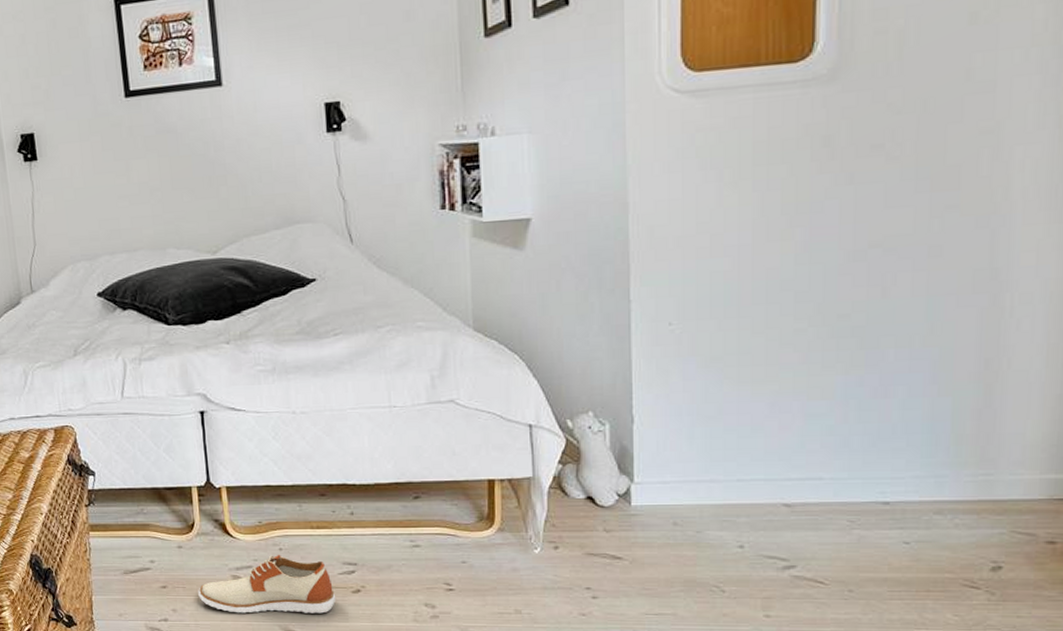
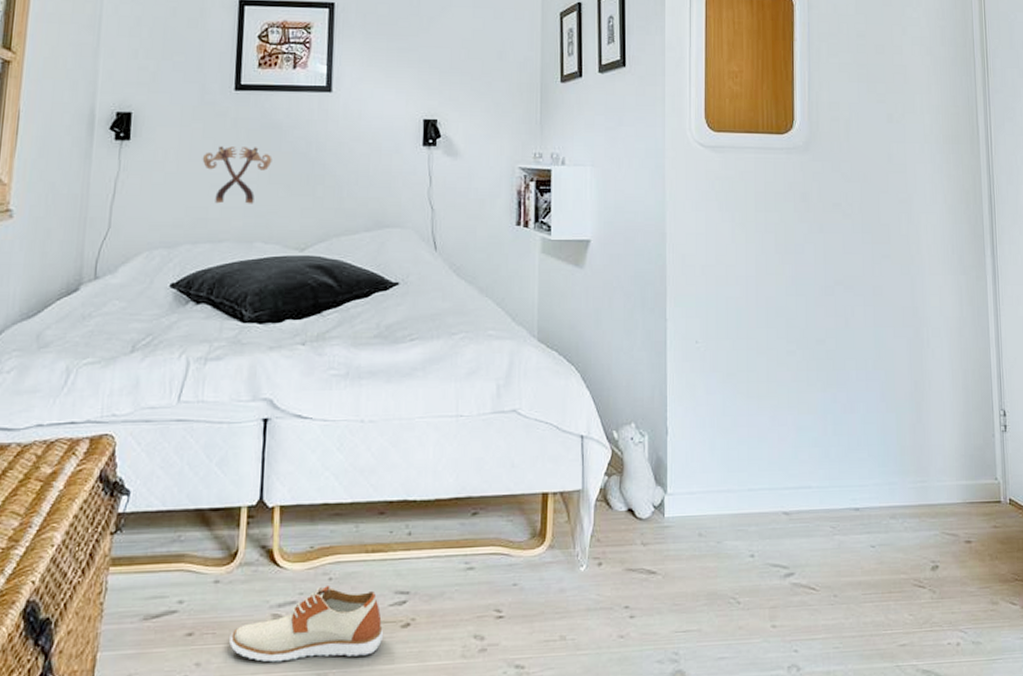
decorative ornament: none [105,153,172,214] -> present [202,146,272,204]

